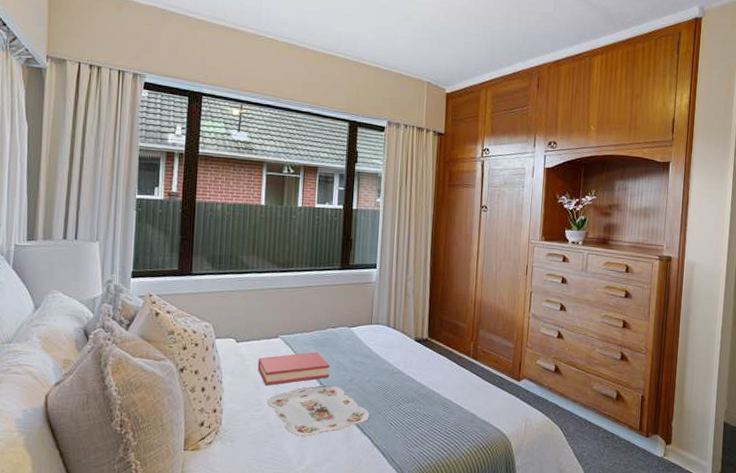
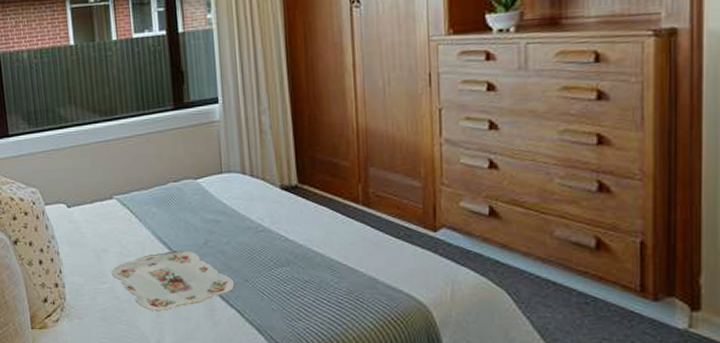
hardback book: present [257,352,330,386] -> none [94,213,179,255]

